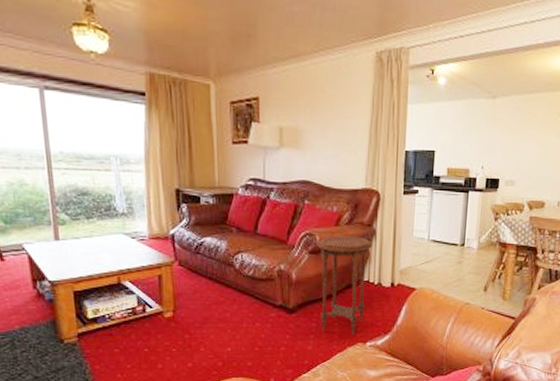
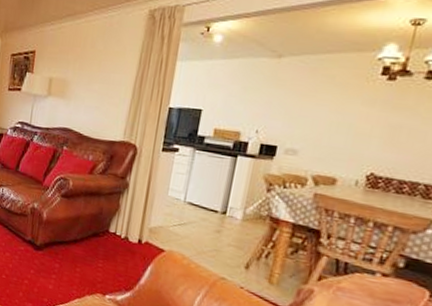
side table: present [318,236,372,335] -> none [64,183,124,285]

